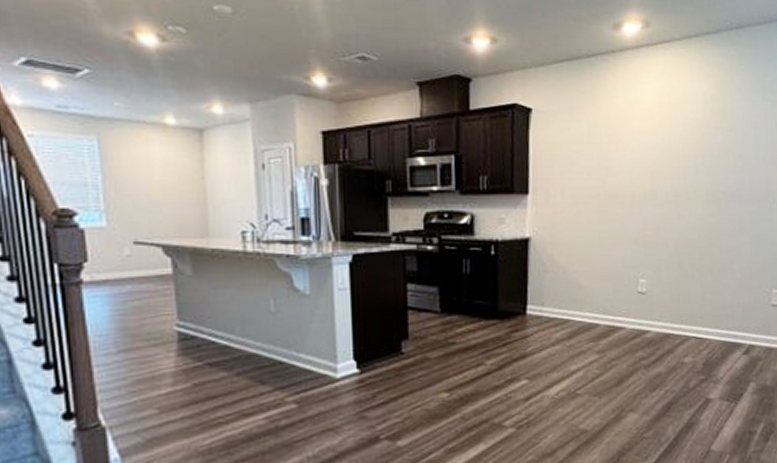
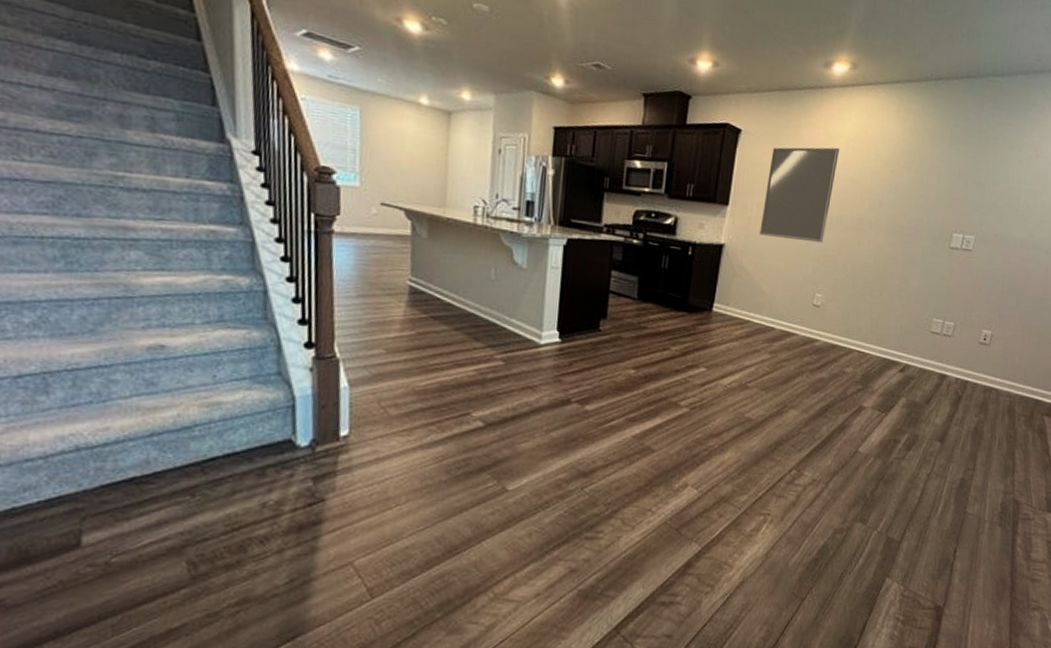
home mirror: none [567,115,643,223] -> present [759,147,839,243]

